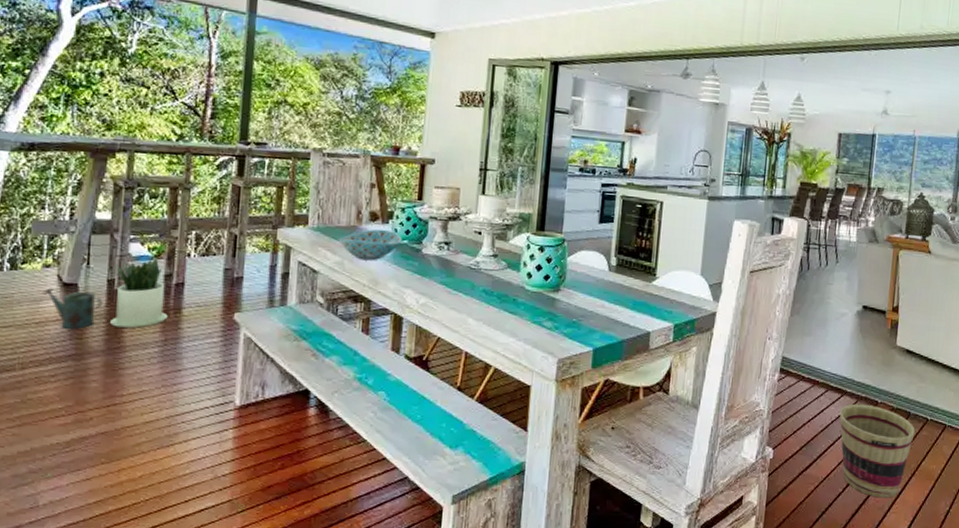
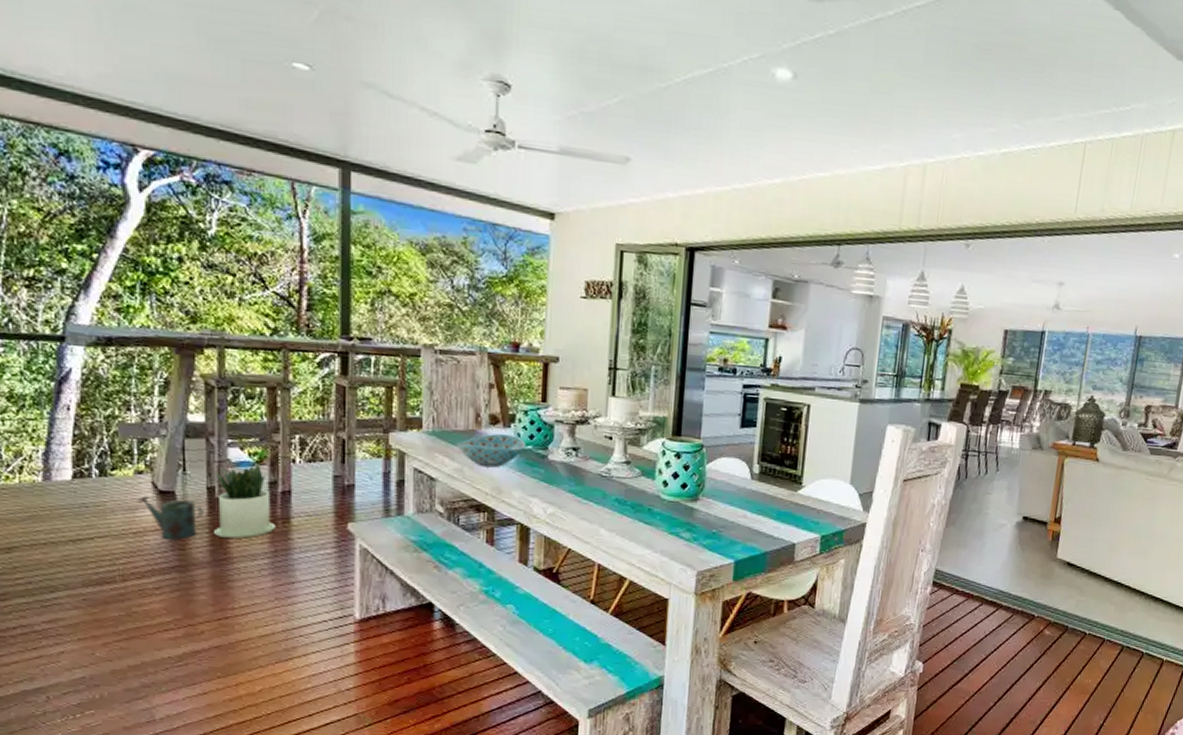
basket: present [840,403,915,498] -> none [994,617,1072,712]

